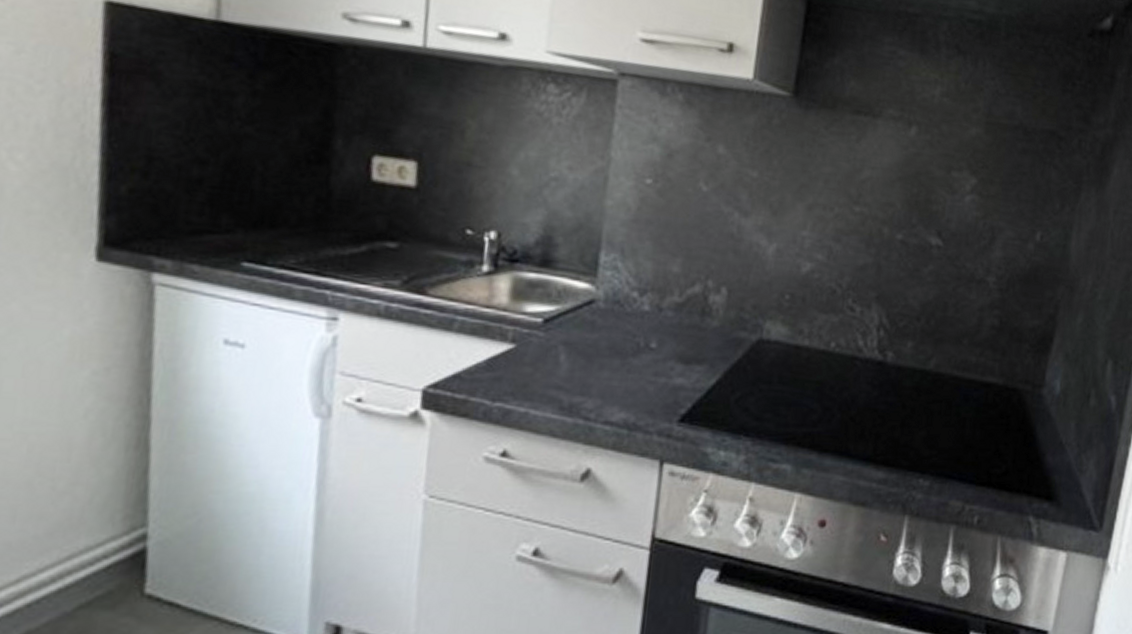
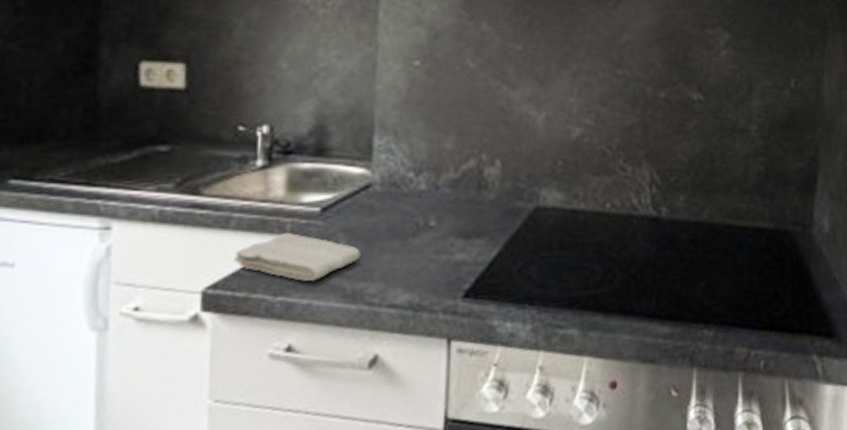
washcloth: none [455,340,581,390] -> present [234,233,361,281]

